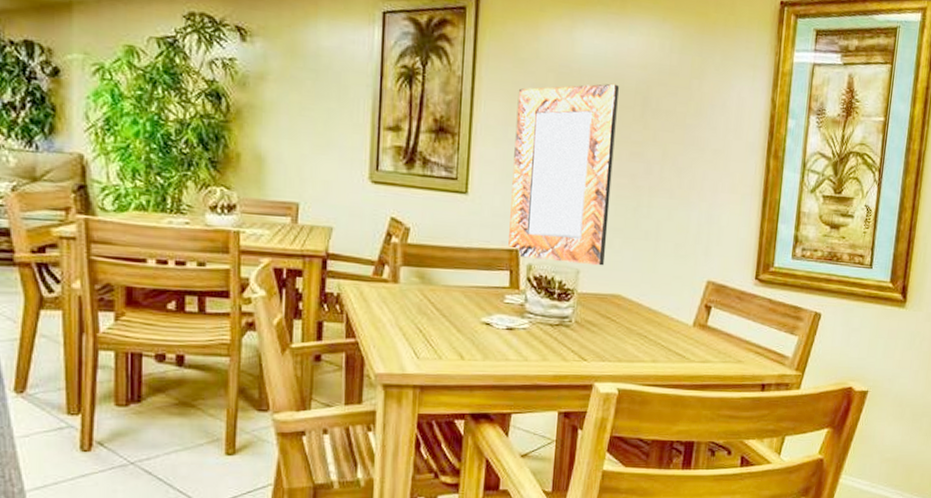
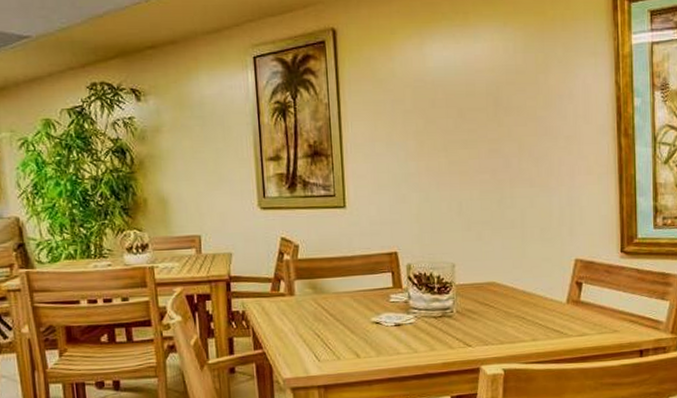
home mirror: present [508,83,619,266] -> none [380,89,477,259]

